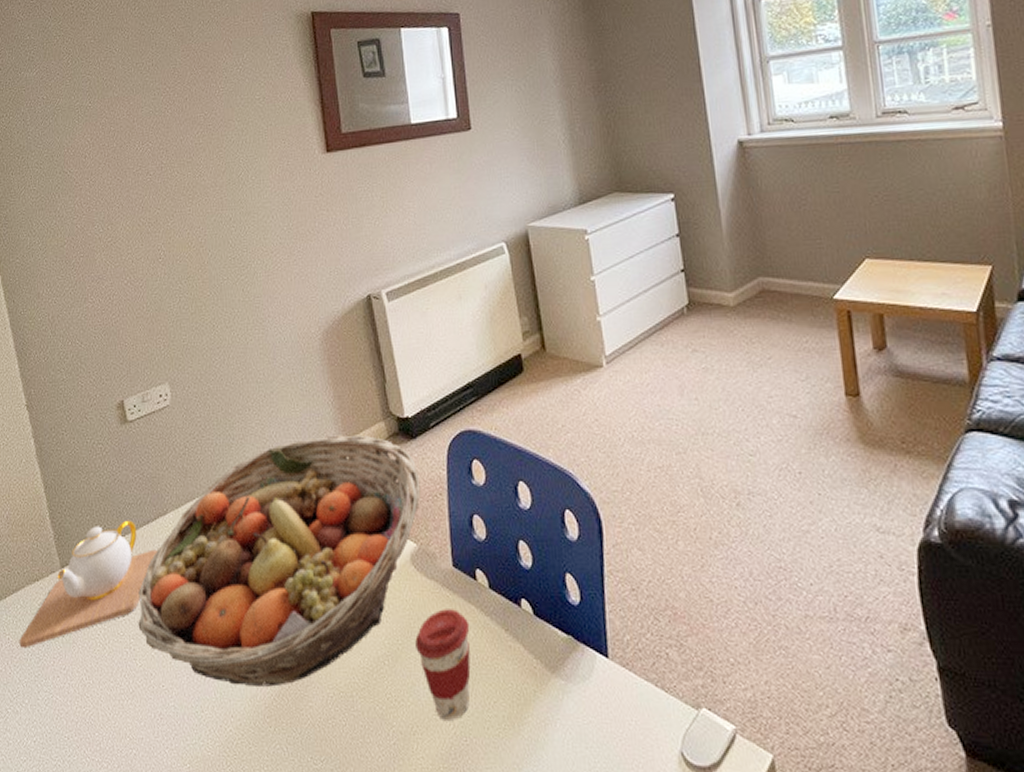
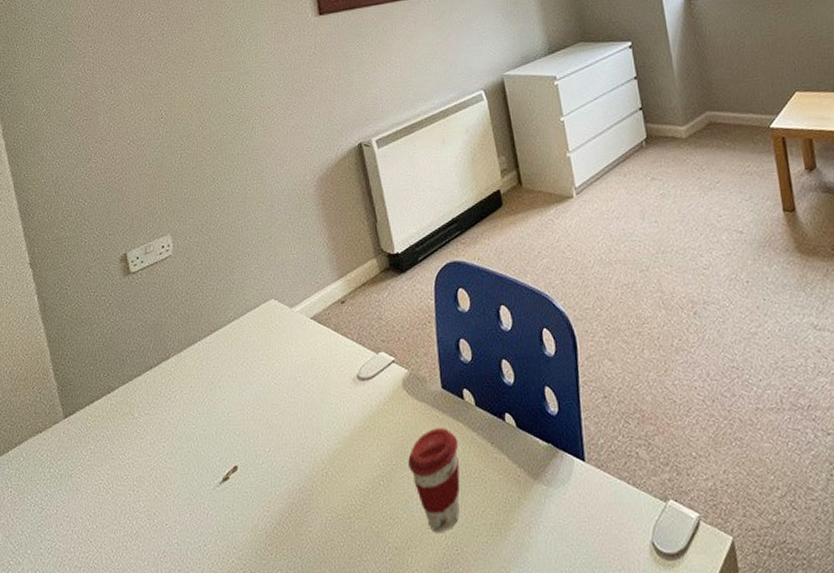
teapot: present [19,520,157,649] -> none [22,367,160,500]
fruit basket: present [138,434,421,687] -> none [141,272,411,517]

